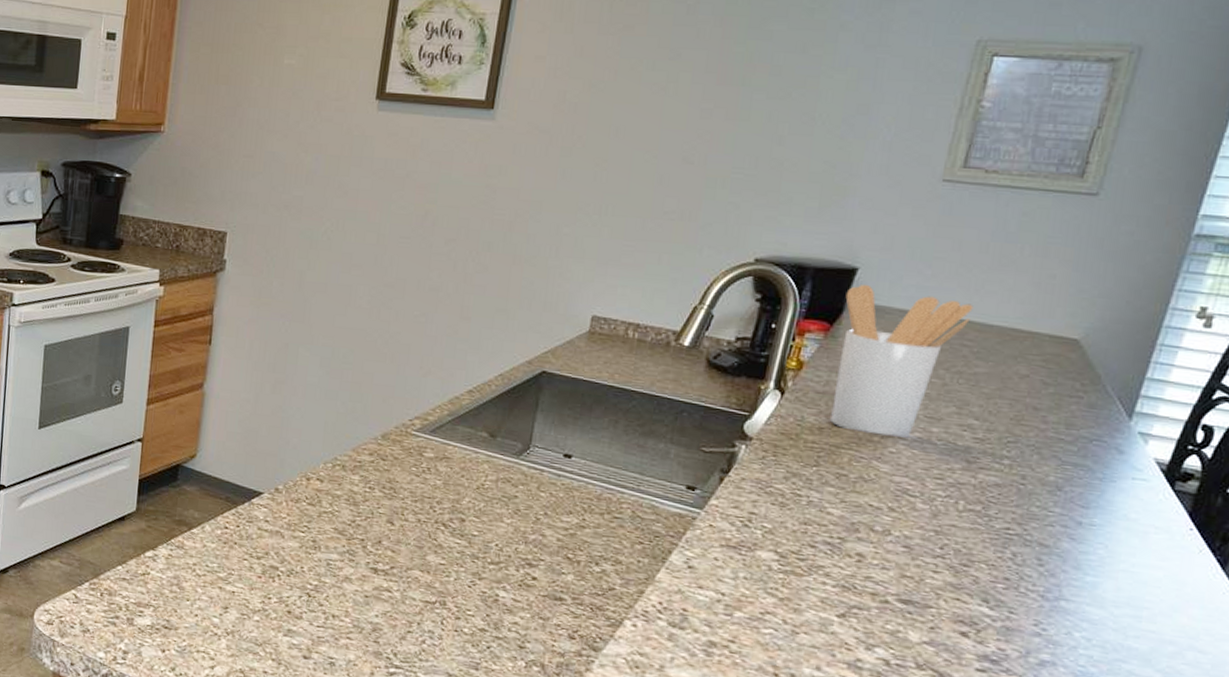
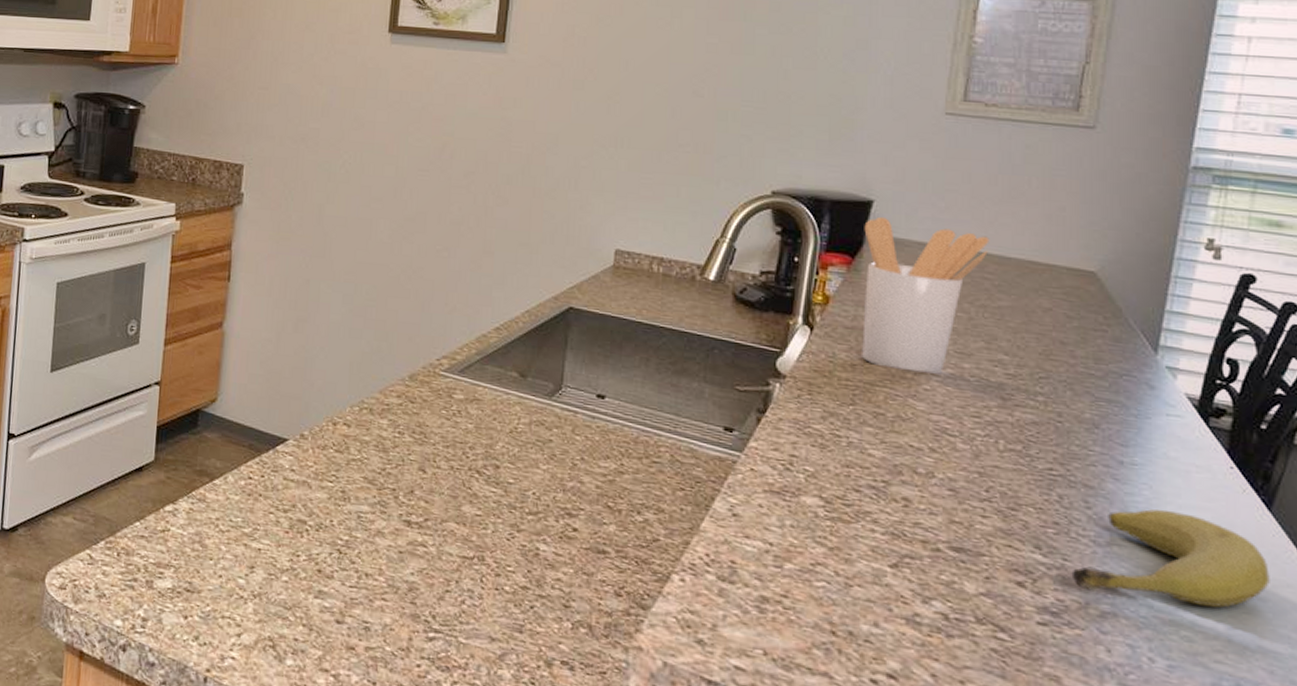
fruit: none [1015,567,1214,659] -> present [1071,509,1270,608]

